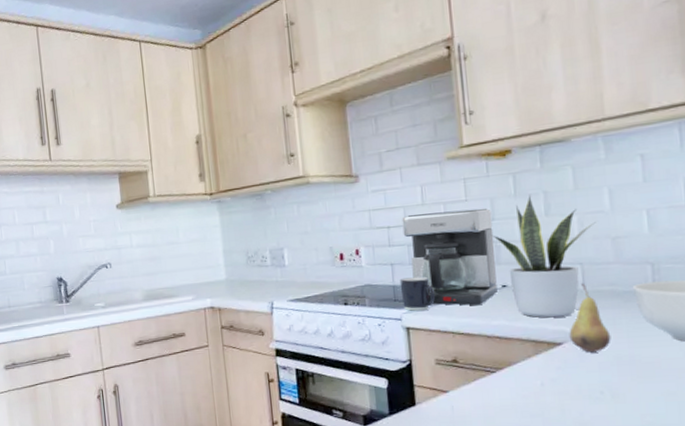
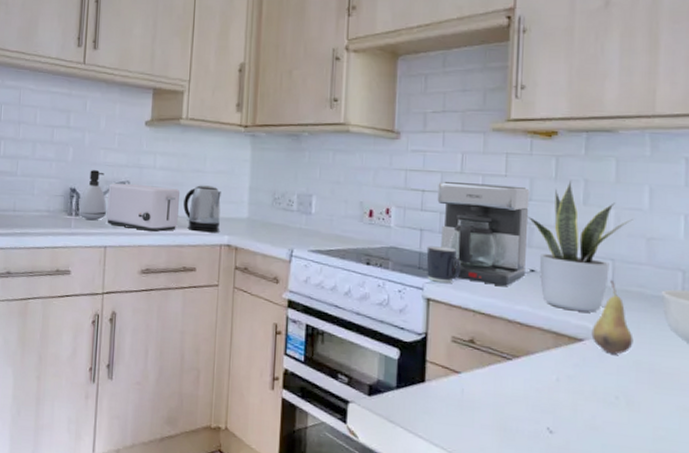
soap dispenser: none [67,257,94,305] -> present [78,170,106,221]
toaster: none [92,263,162,307] -> present [107,183,181,233]
kettle: none [163,255,201,300] -> present [183,185,221,233]

